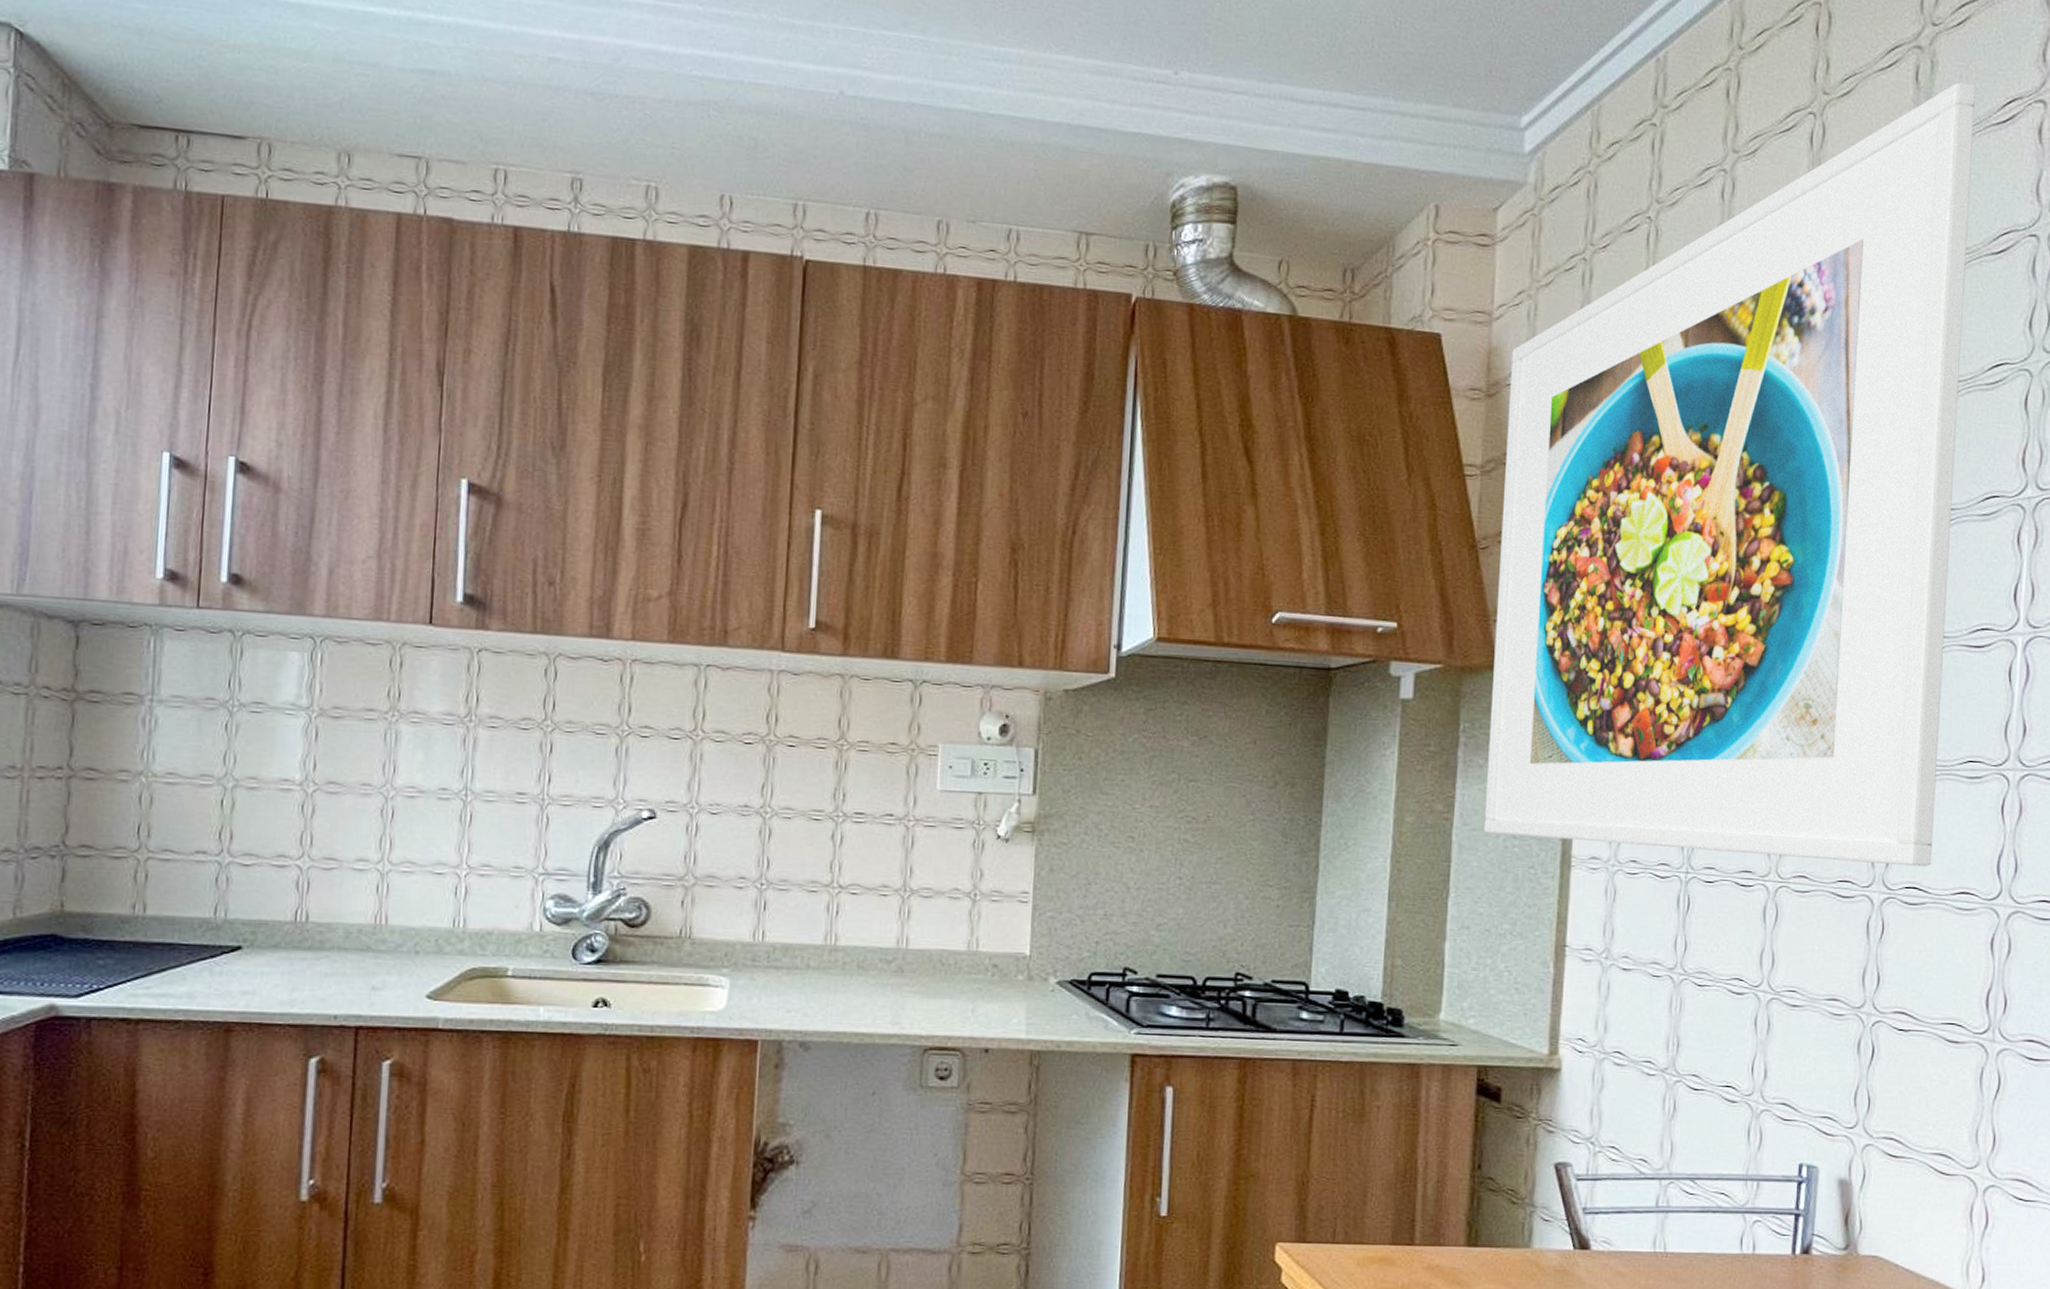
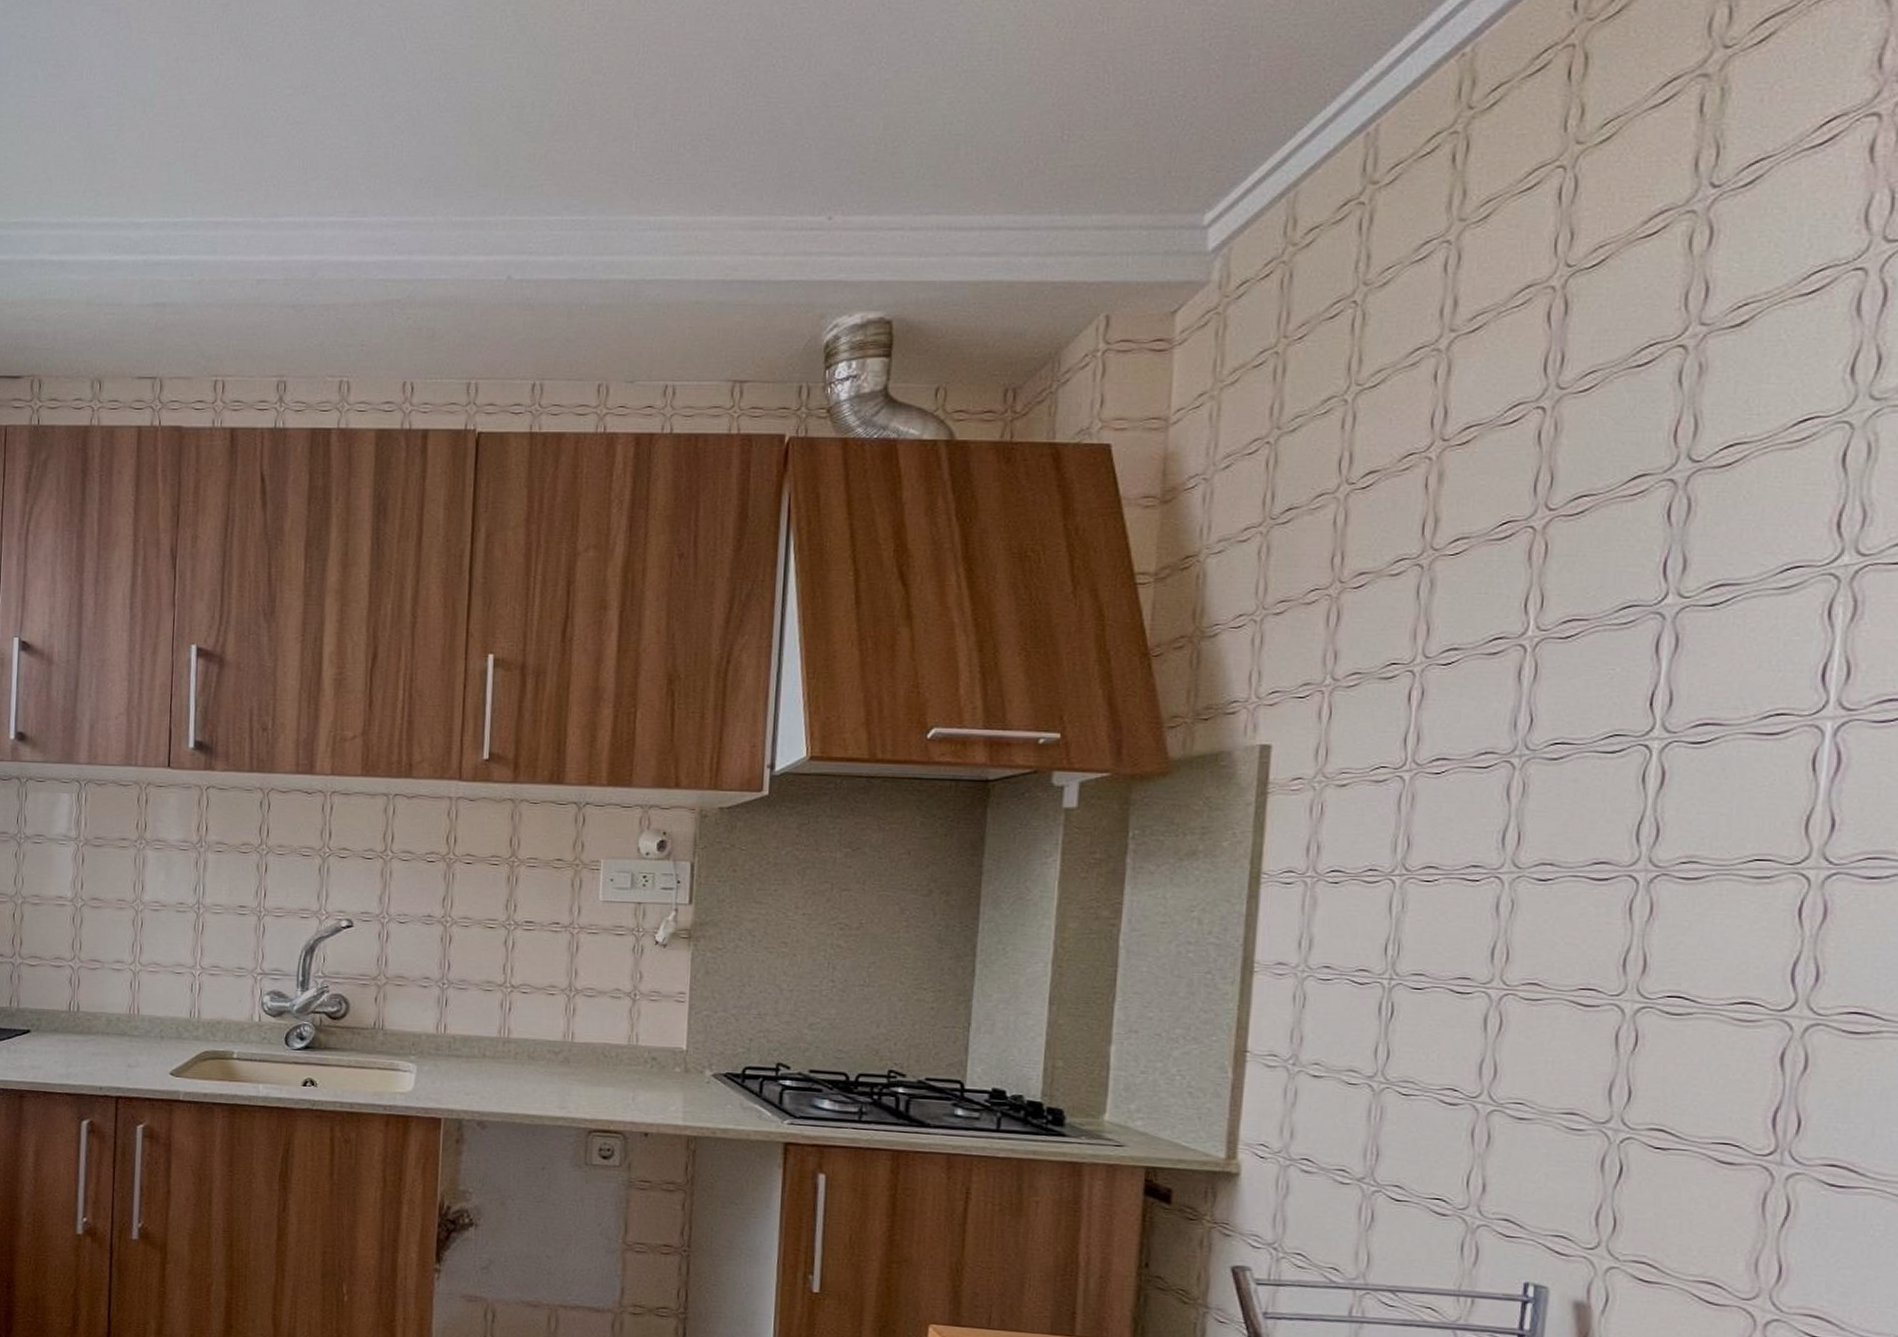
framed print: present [1484,82,1975,867] -> none [1154,107,1782,975]

